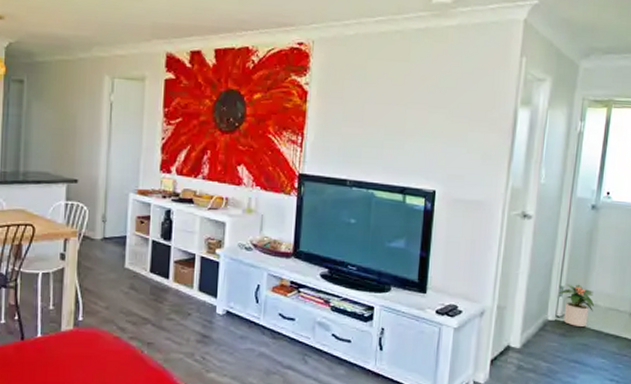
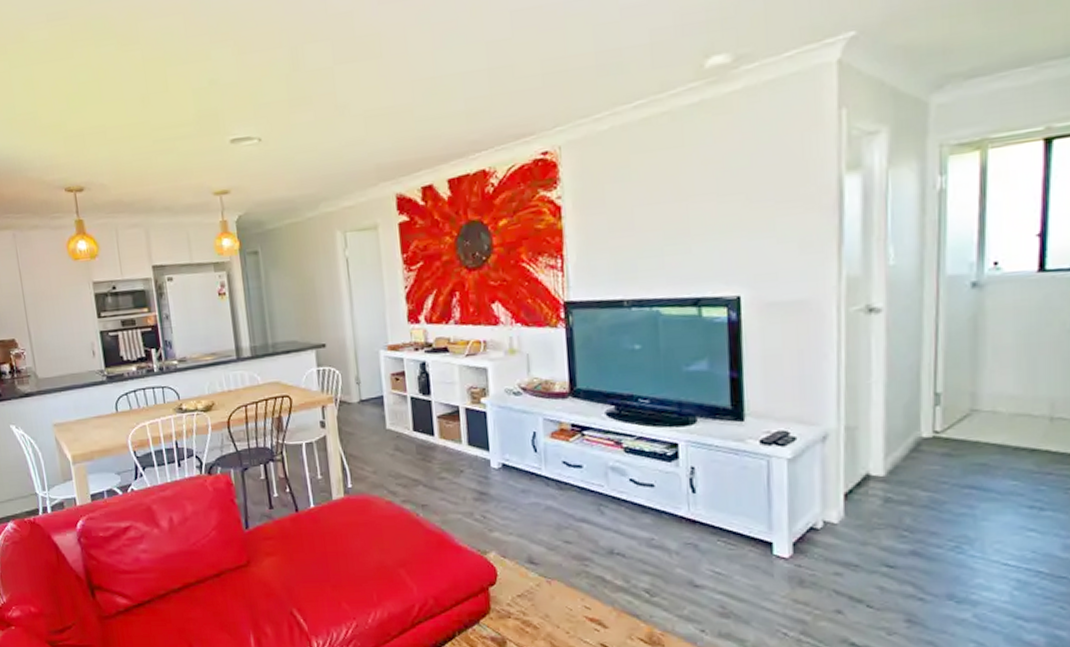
potted plant: present [558,283,595,326] -> none [933,387,993,442]

